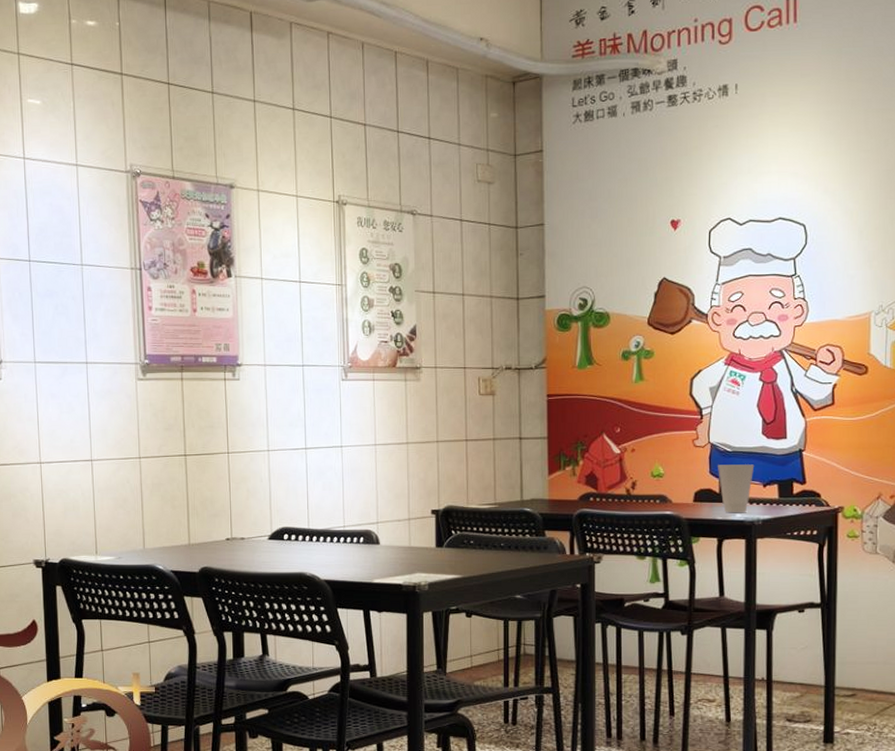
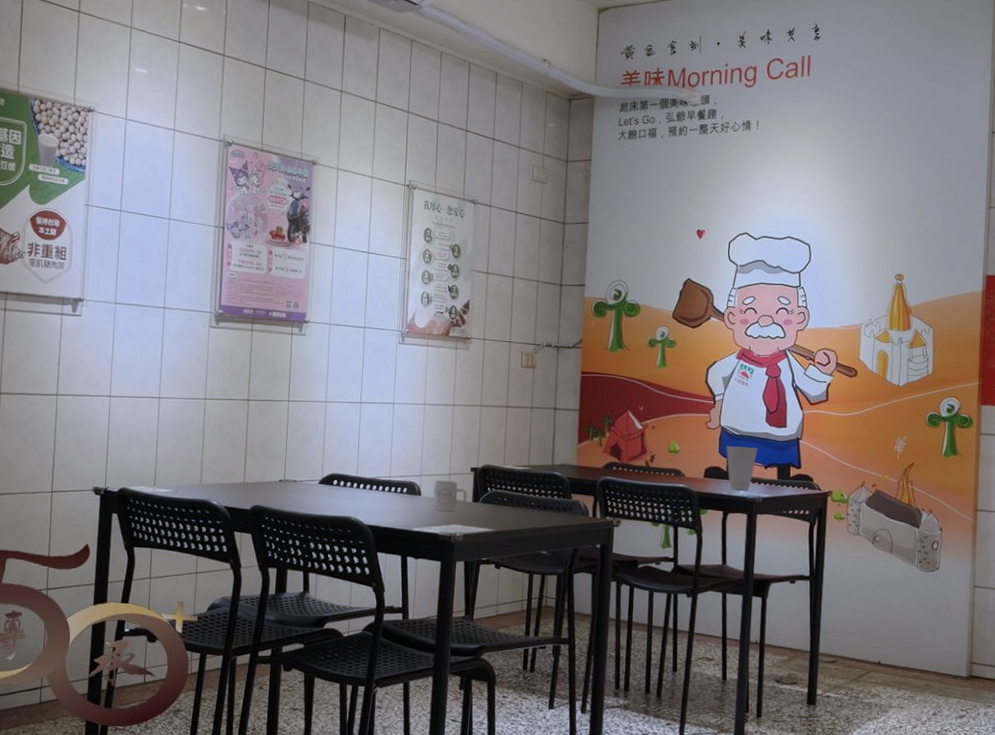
mug: none [393,526,430,559] -> present [433,480,467,512]

